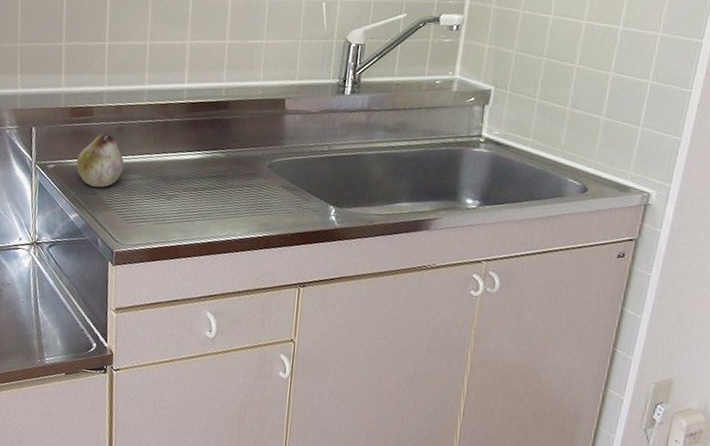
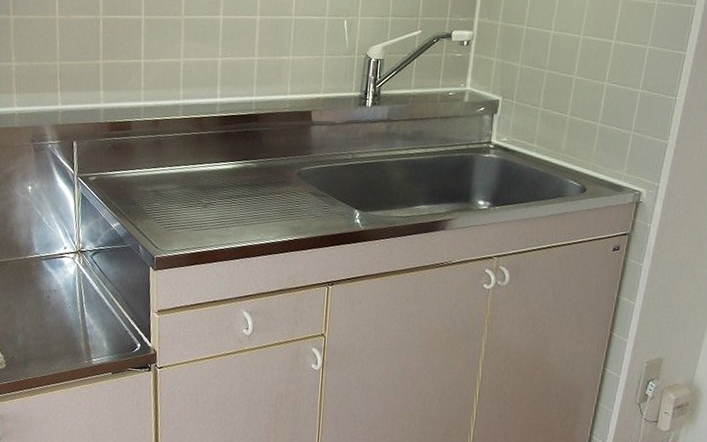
fruit: present [76,133,125,188] -> none [116,146,162,198]

